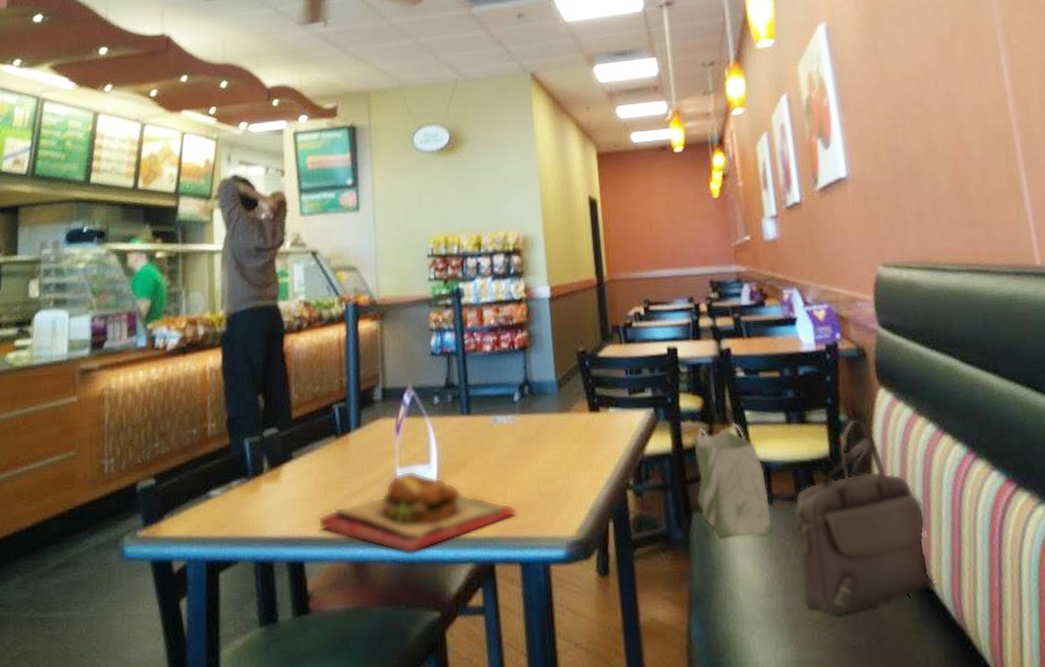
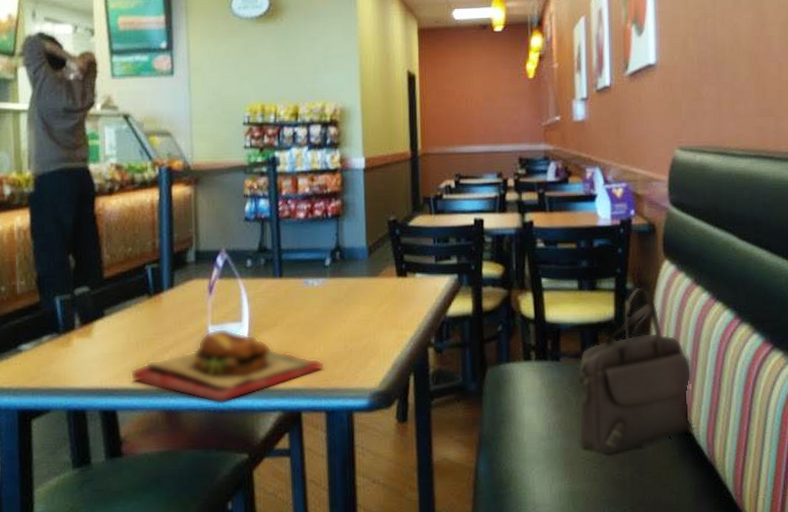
grocery bag: present [694,422,772,539] -> none [491,288,557,391]

